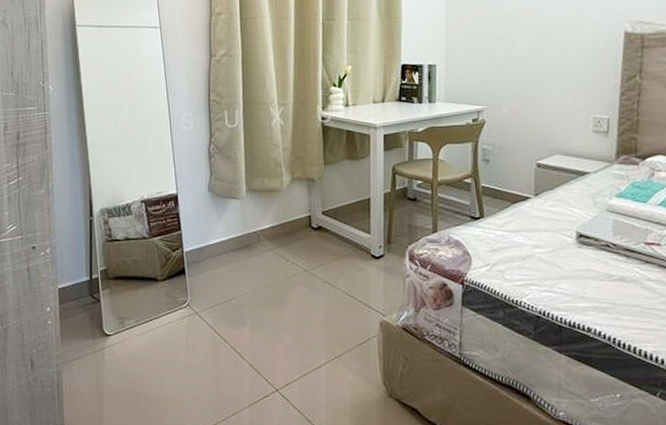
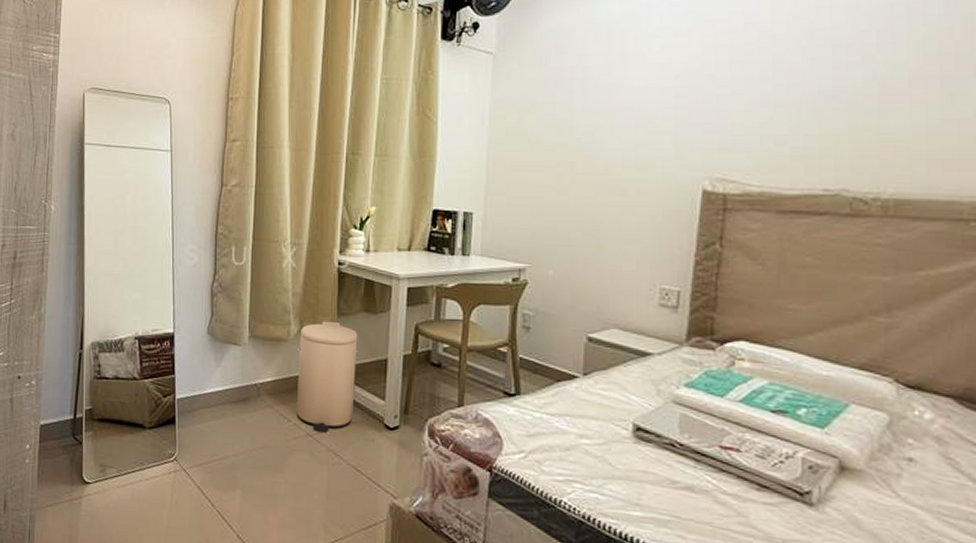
pedal bin: none [292,170,344,267] -> present [296,321,358,432]

